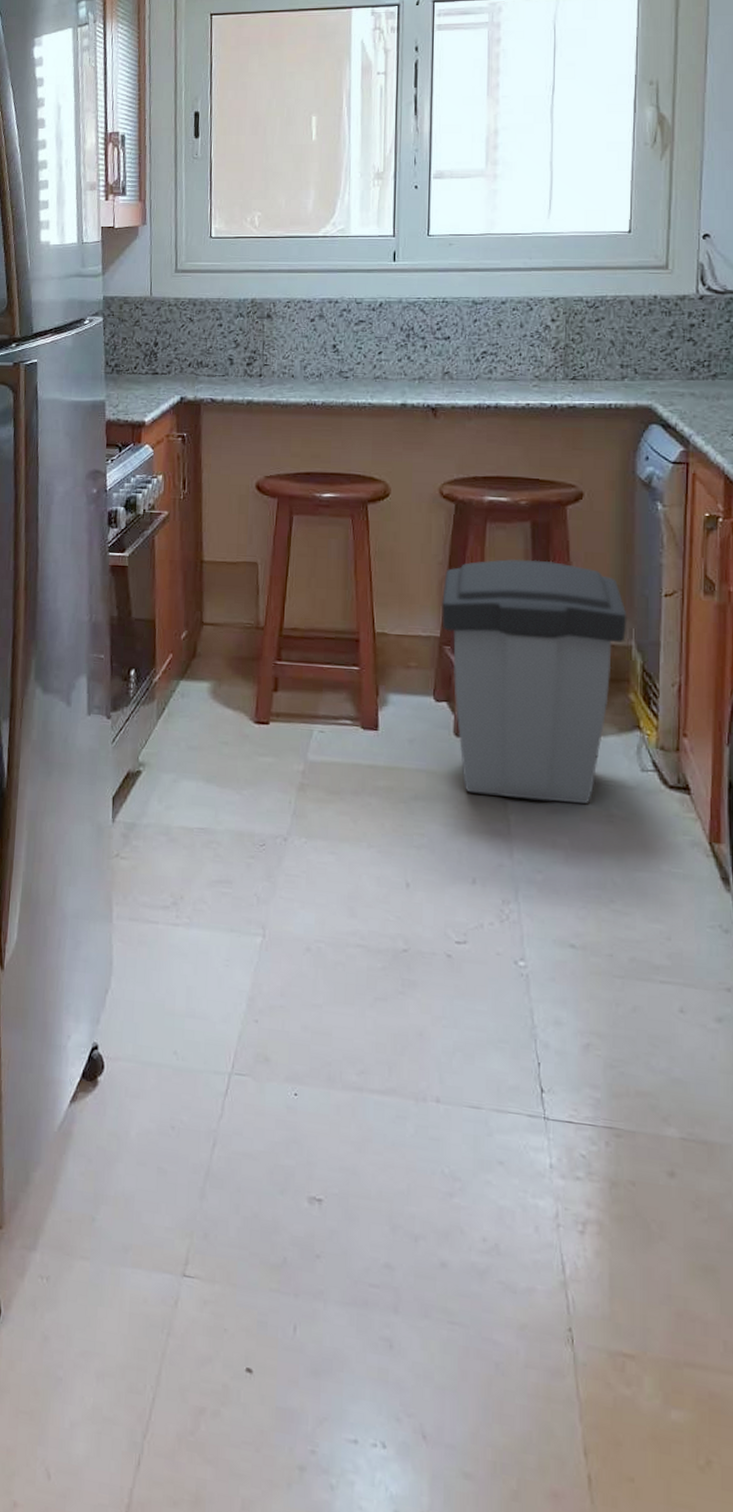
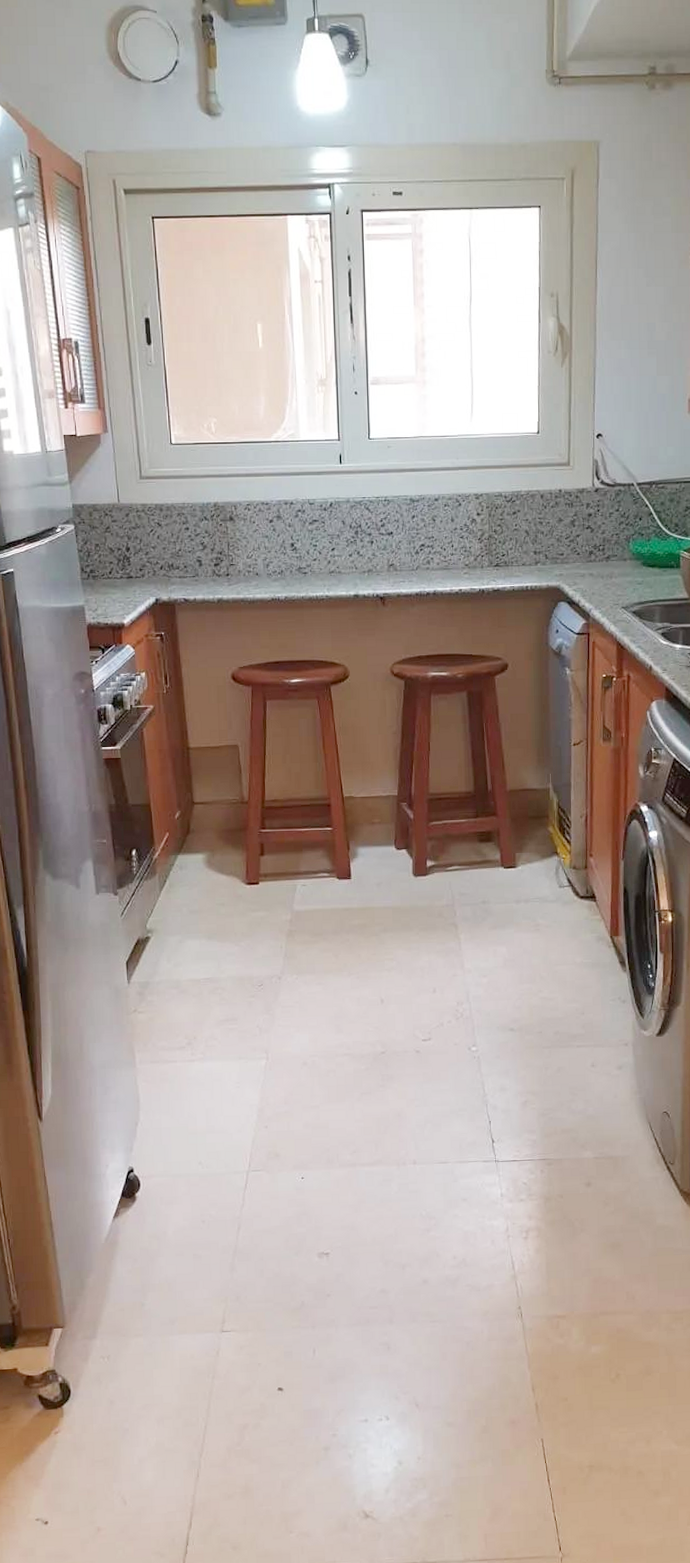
trash can: present [441,558,627,805] -> none [397,723,546,921]

